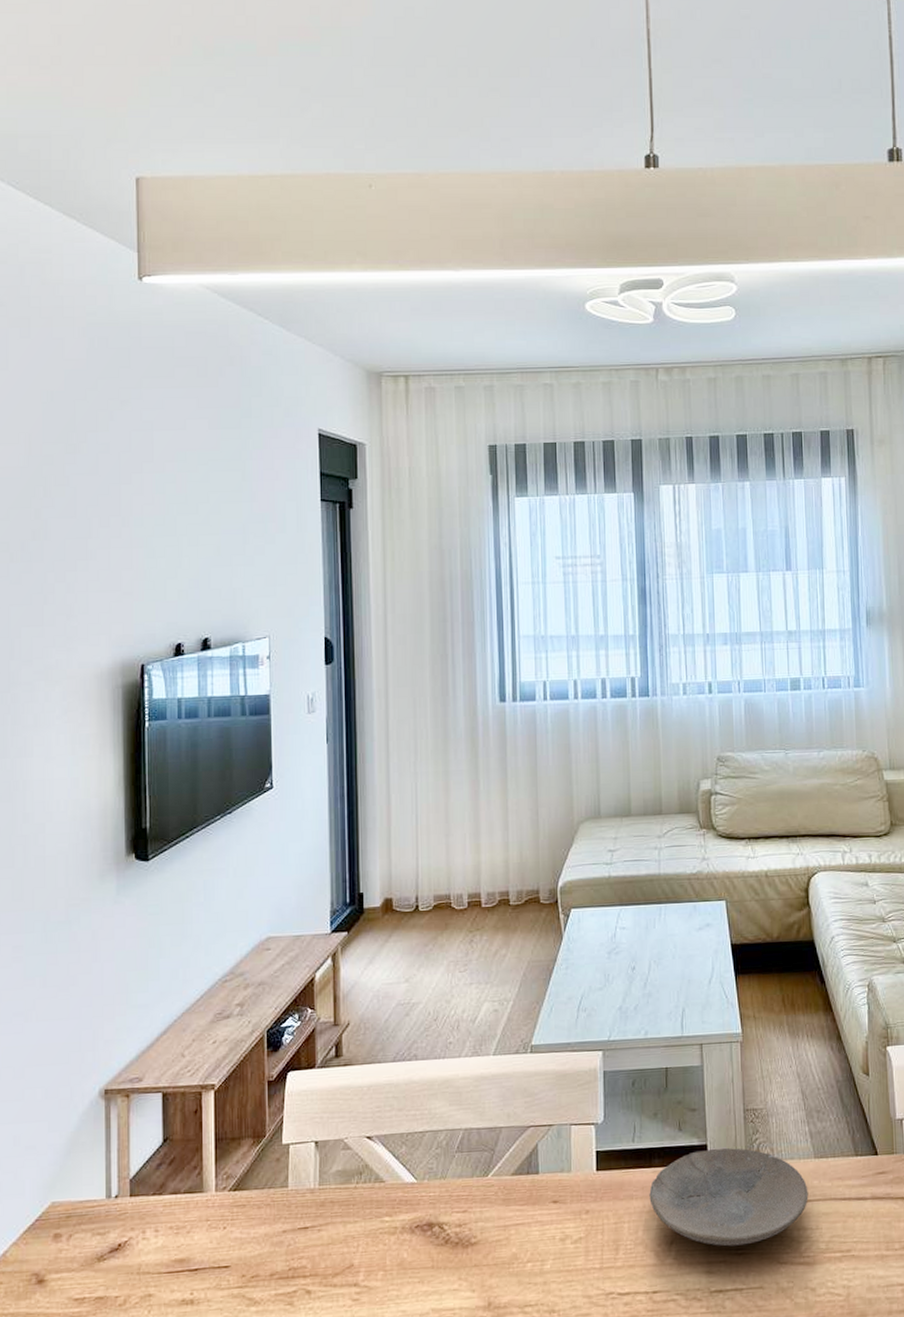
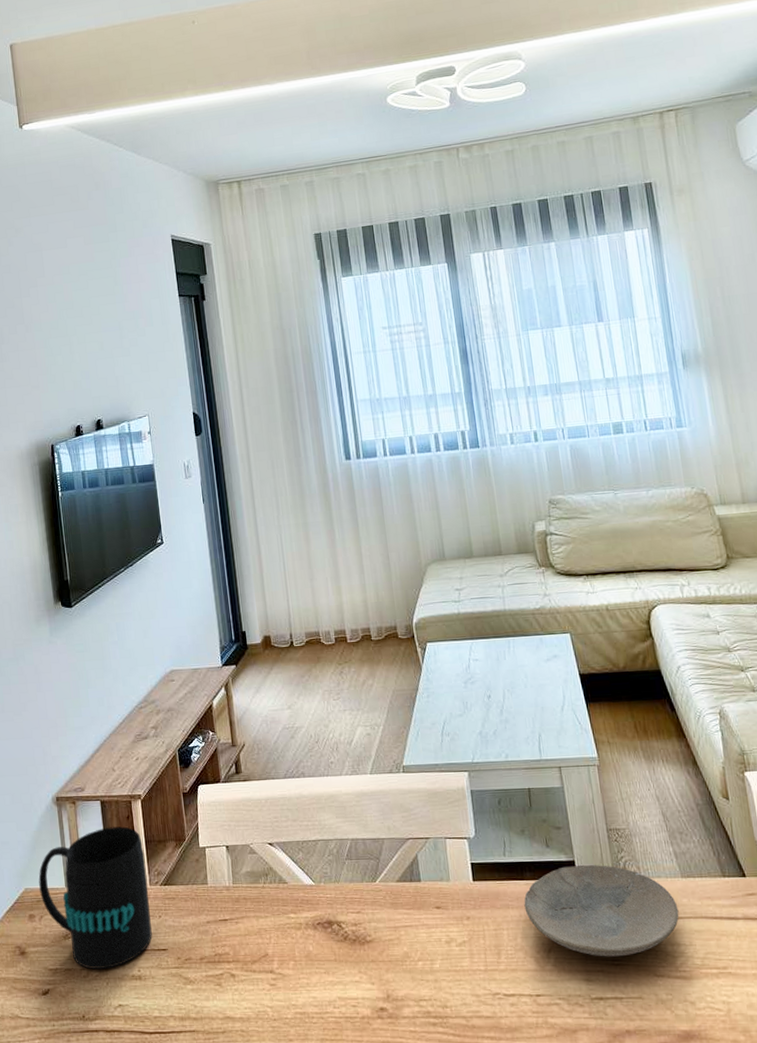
mug: none [71,1122,213,1296] -> present [38,826,152,970]

